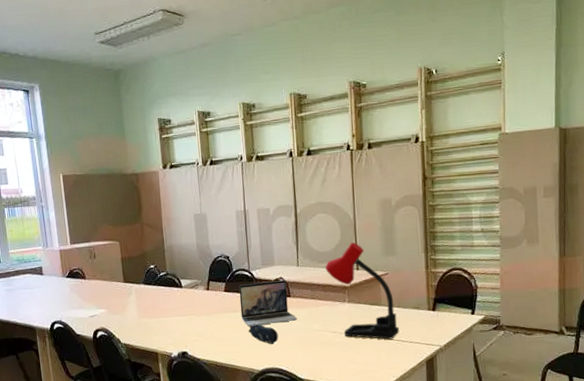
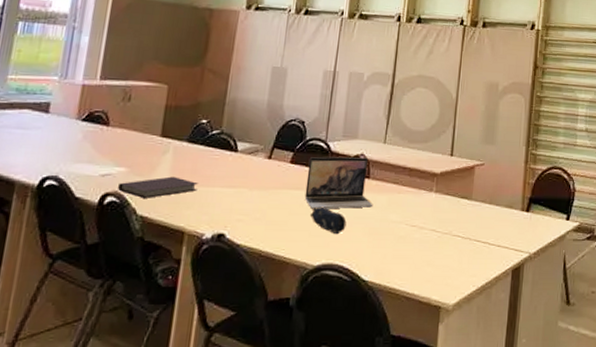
notebook: none [103,312,159,331] -> present [118,176,198,198]
desk lamp: present [325,242,400,340] -> none [416,124,488,241]

